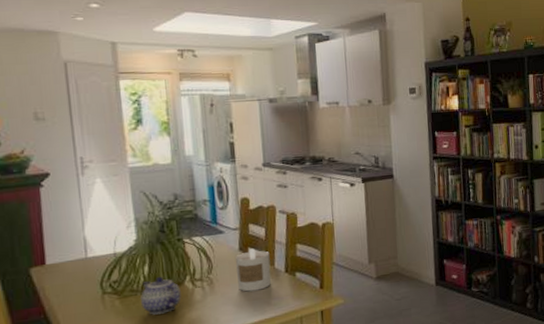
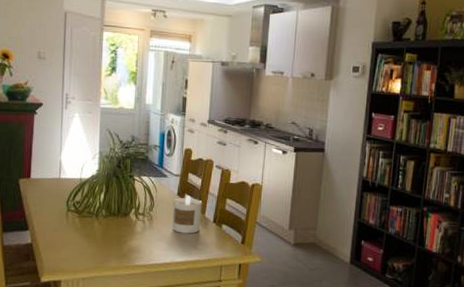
teapot: present [141,276,181,315] -> none [95,205,126,238]

